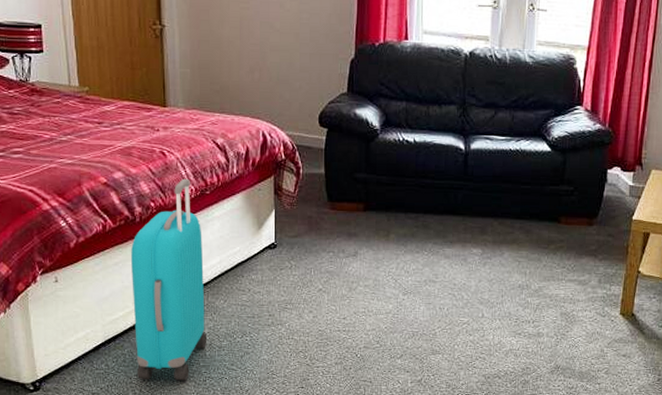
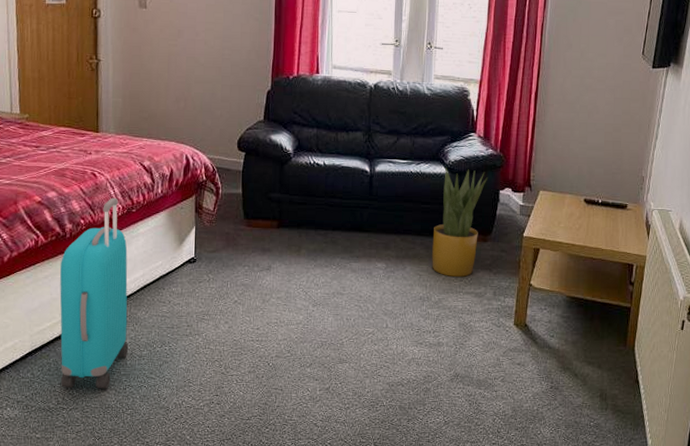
planter: none [532,144,595,263] -> present [432,167,488,277]

